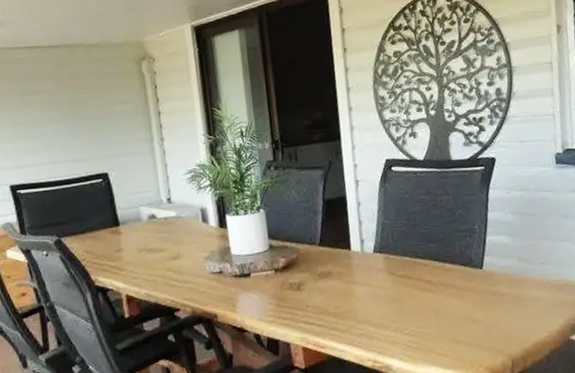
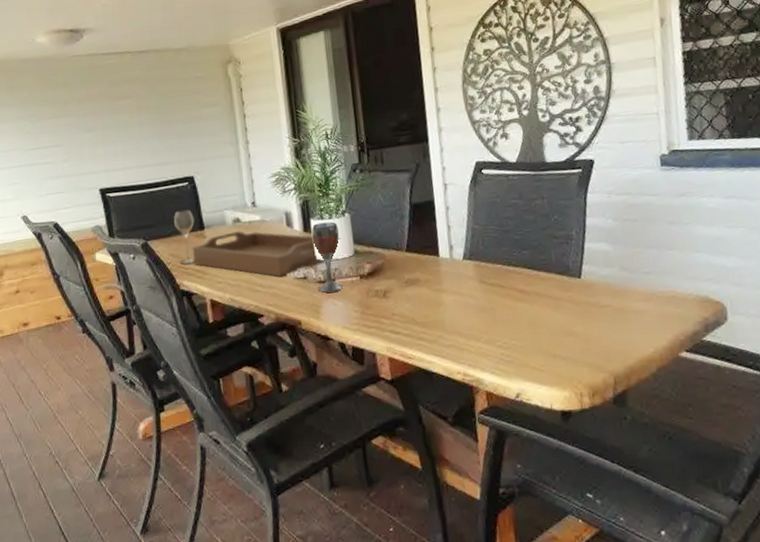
wineglass: none [87,205,110,261] -> present [173,209,195,265]
serving tray: none [107,227,257,272] -> present [192,231,342,277]
cup: none [227,217,258,287] -> present [311,221,343,293]

